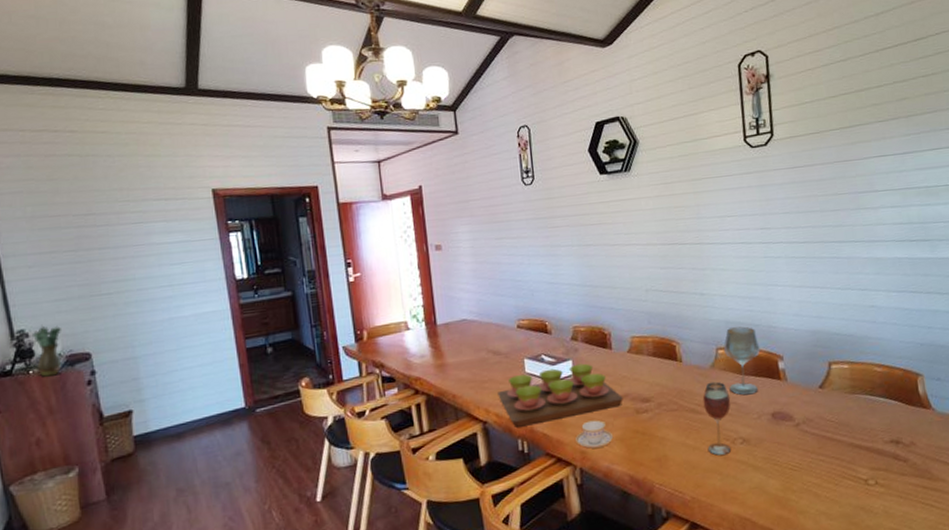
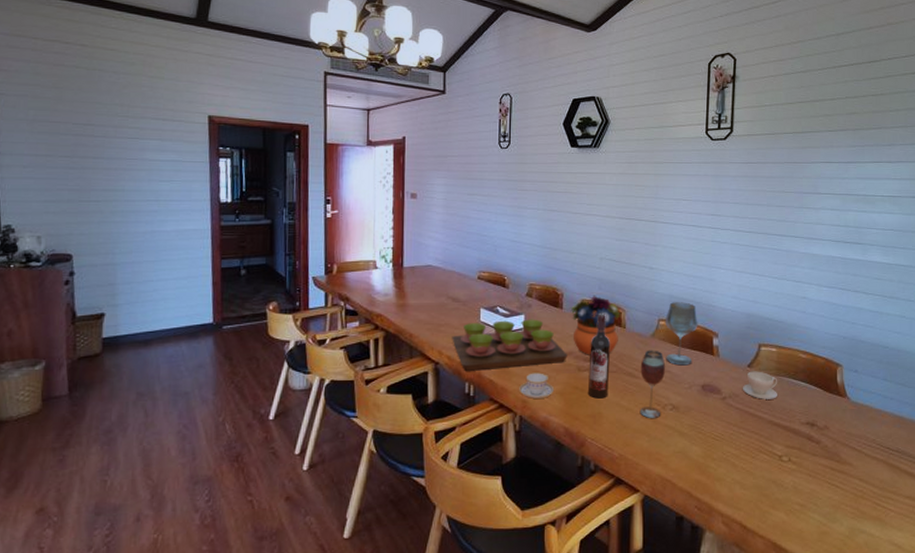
vase: present [31,324,62,377] -> none [17,222,47,273]
flower arrangement: none [618,330,676,396] -> present [569,295,621,355]
wine bottle: none [645,349,672,441] -> present [587,314,611,399]
teacup: none [816,391,856,421] -> present [743,371,778,399]

